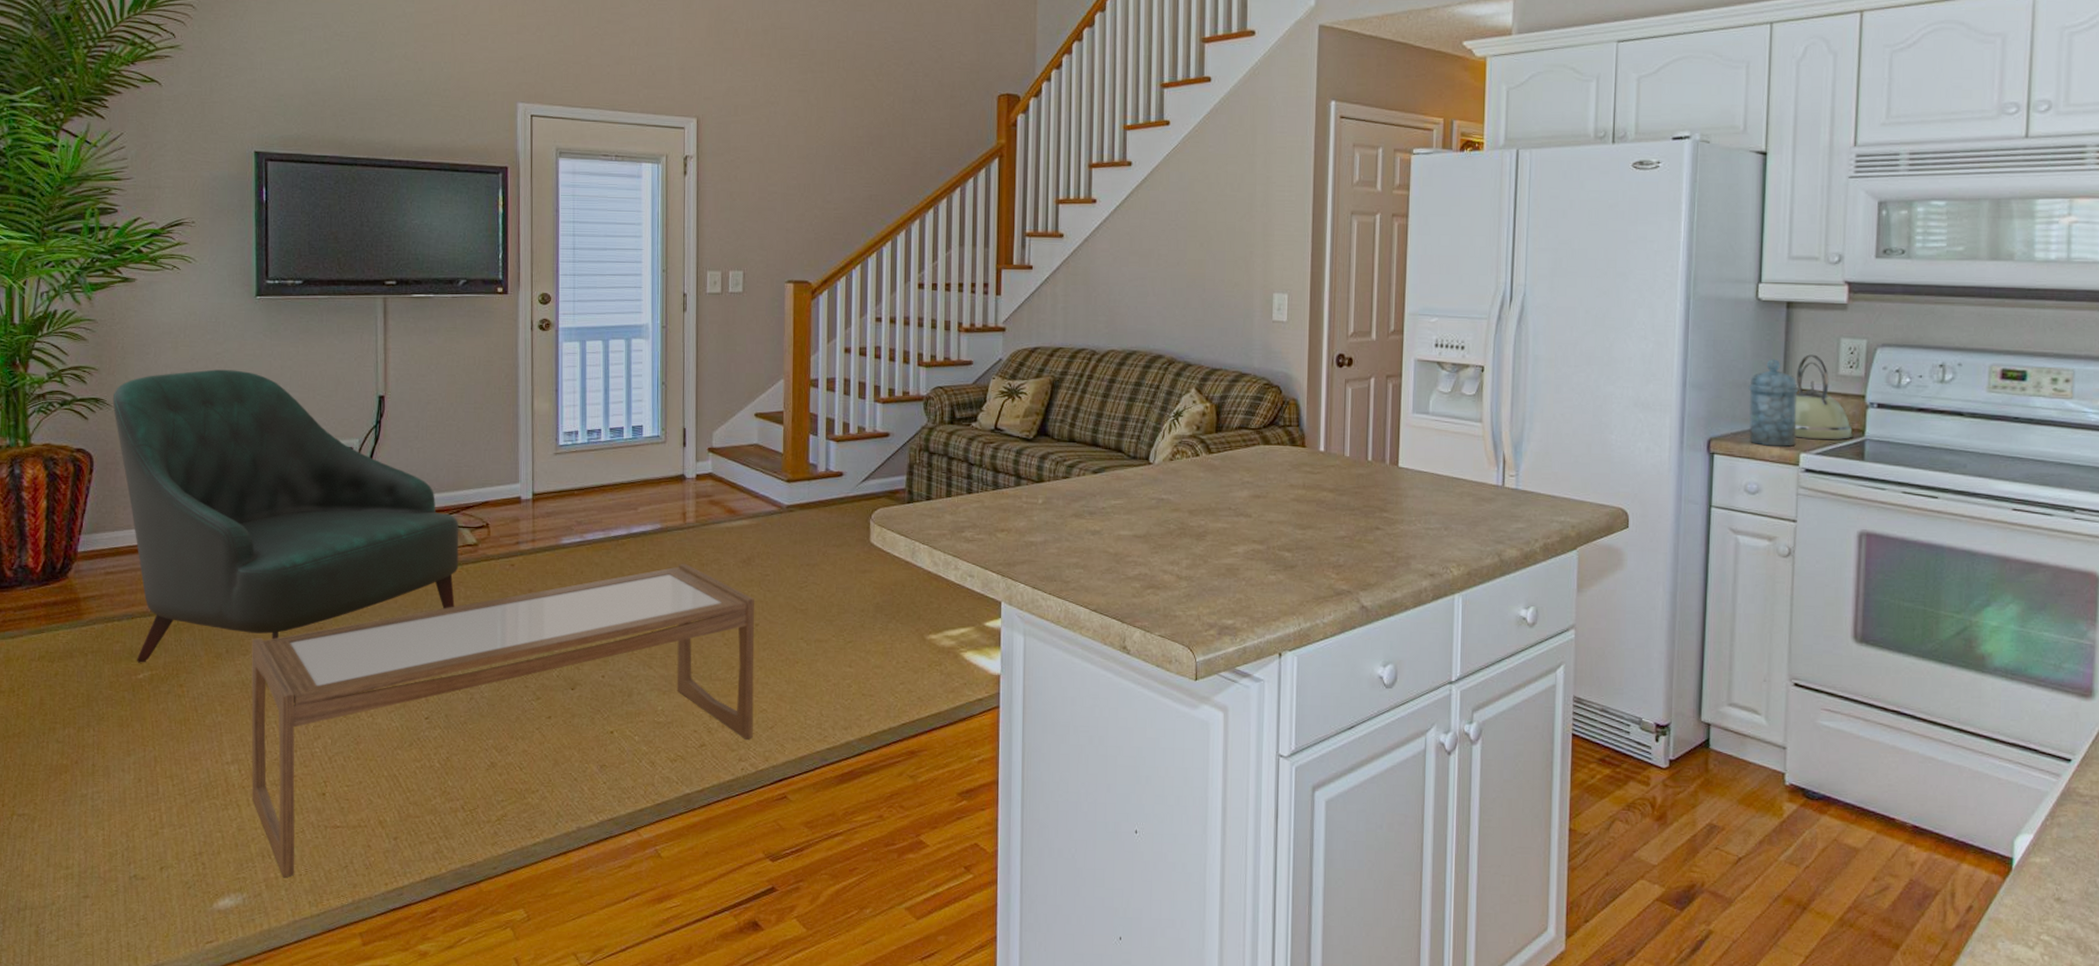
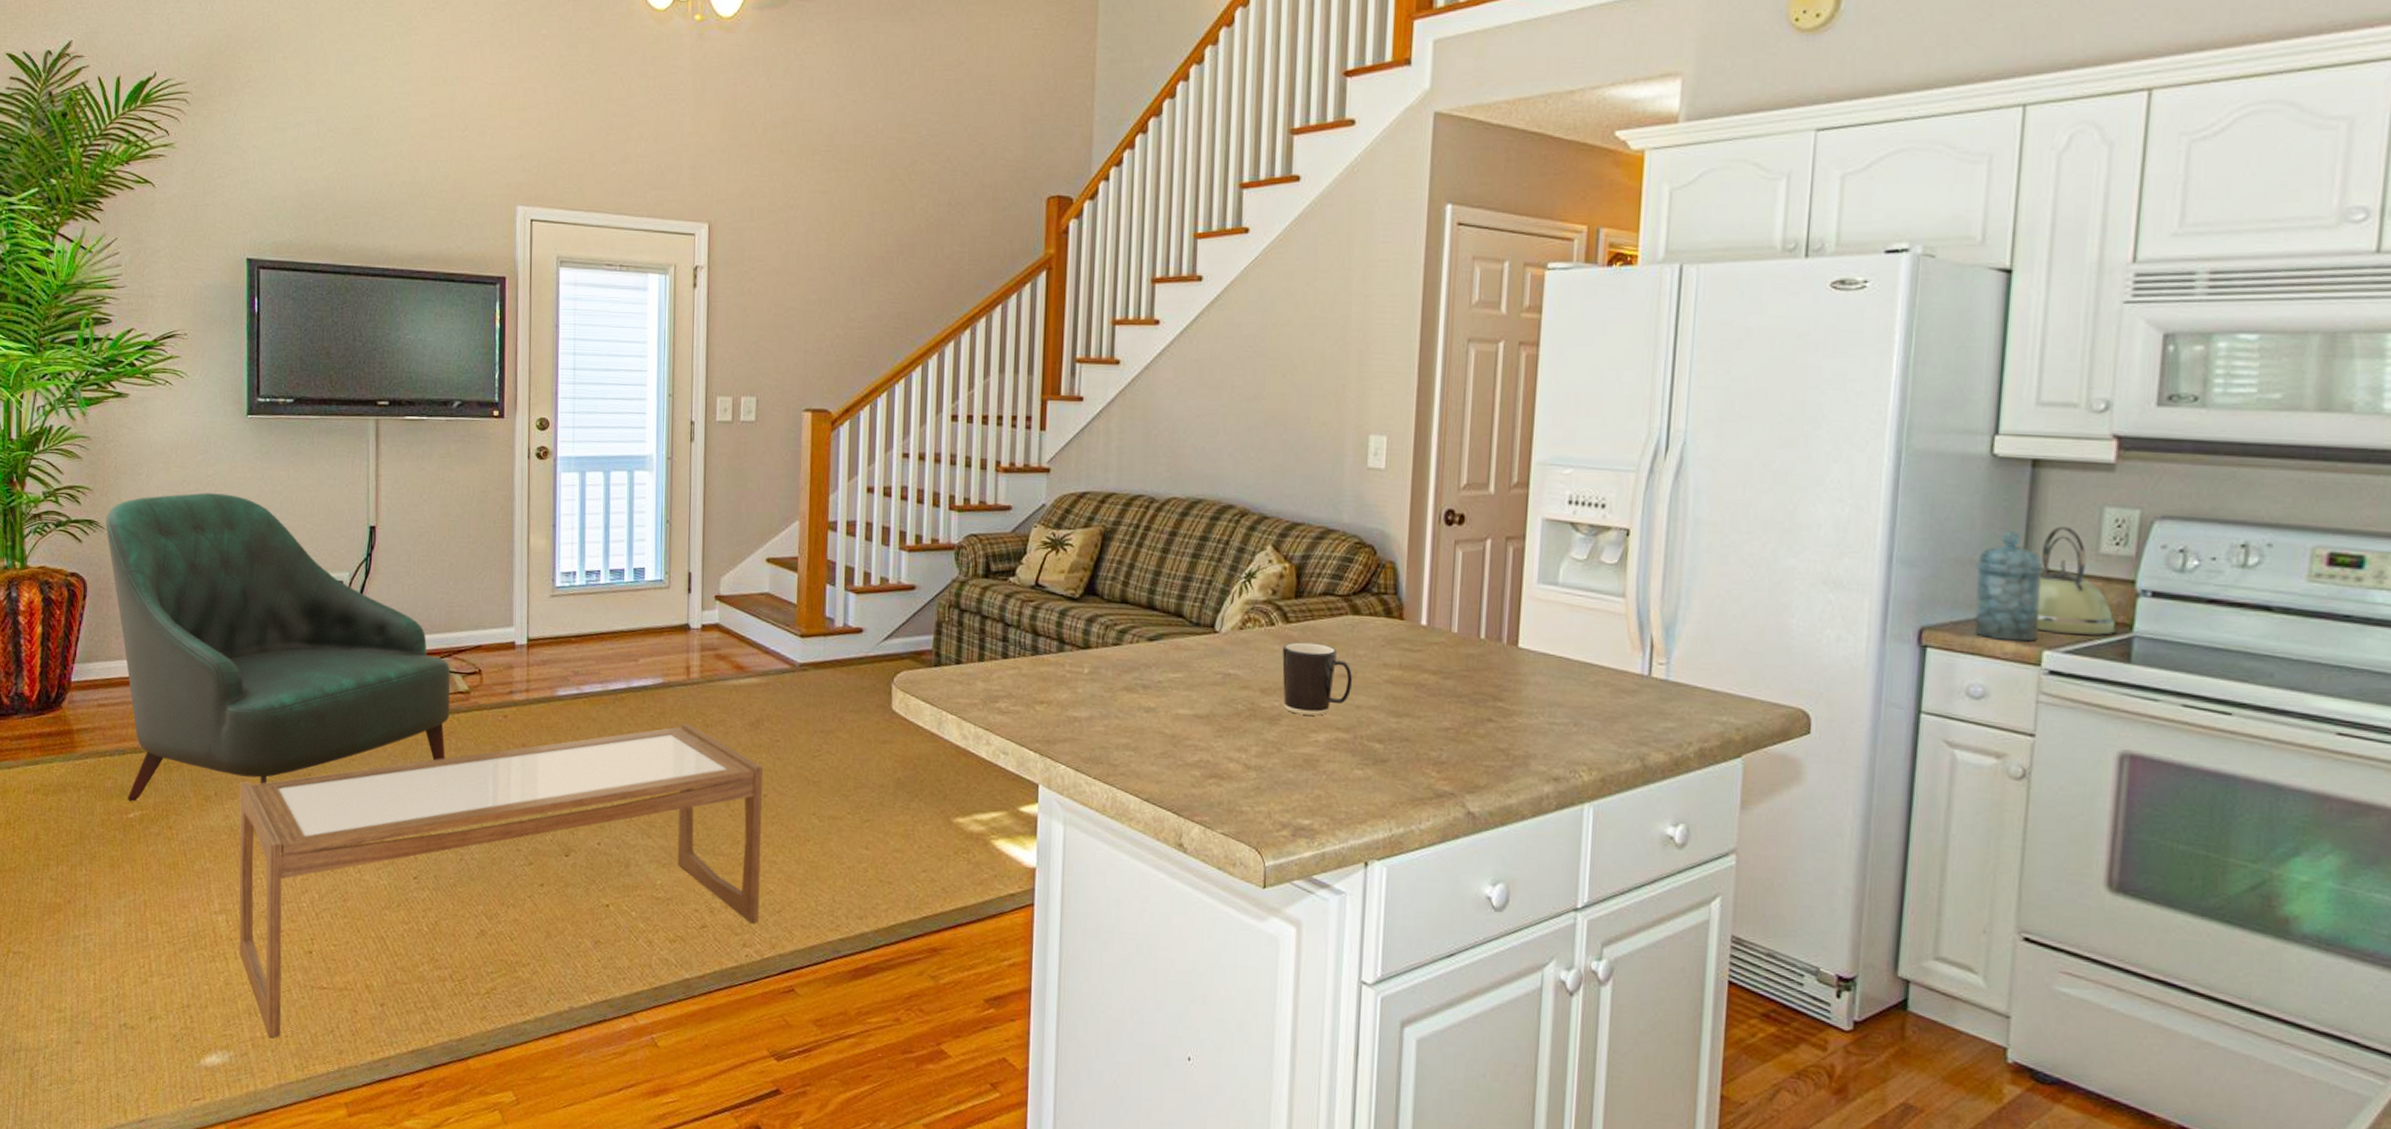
mug: none [1206,469,1265,531] -> present [1282,642,1353,716]

